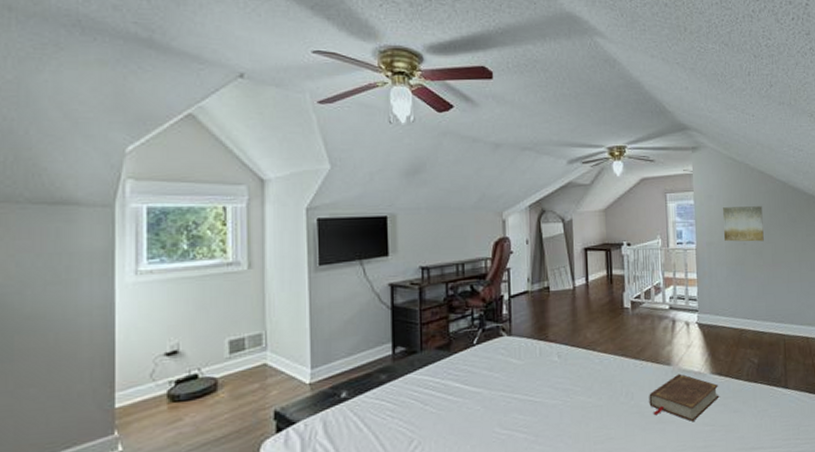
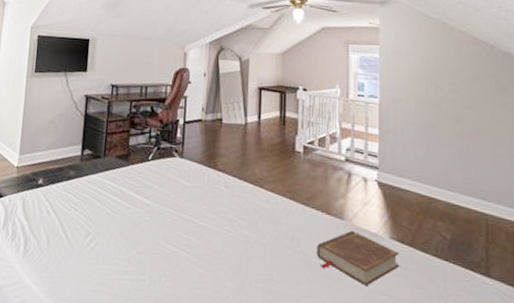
wall art: present [723,205,764,242] -> none [414,65,464,106]

